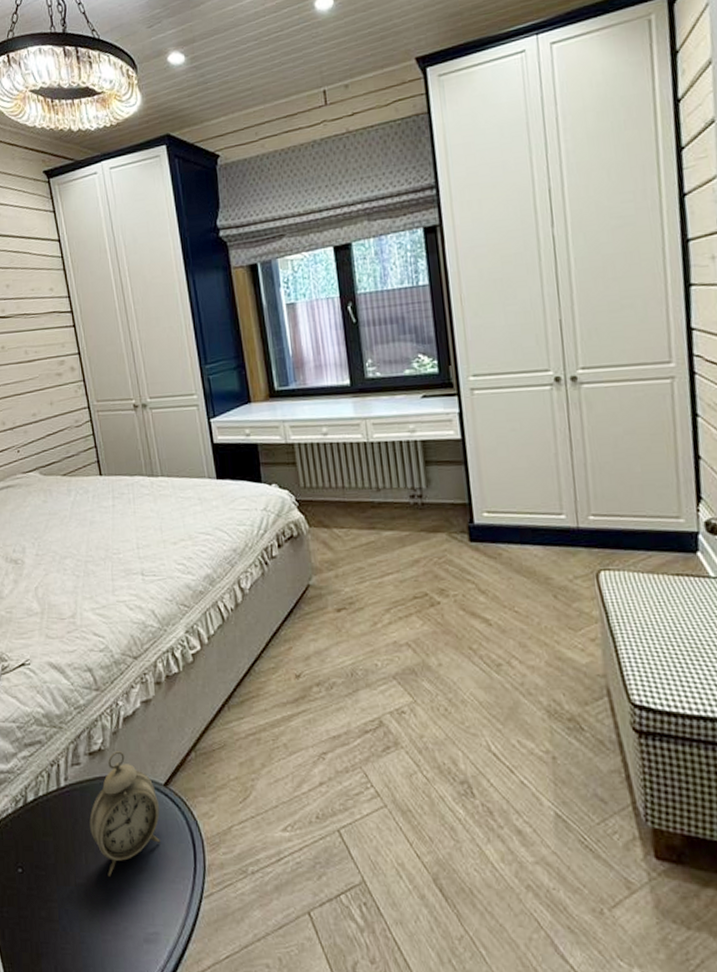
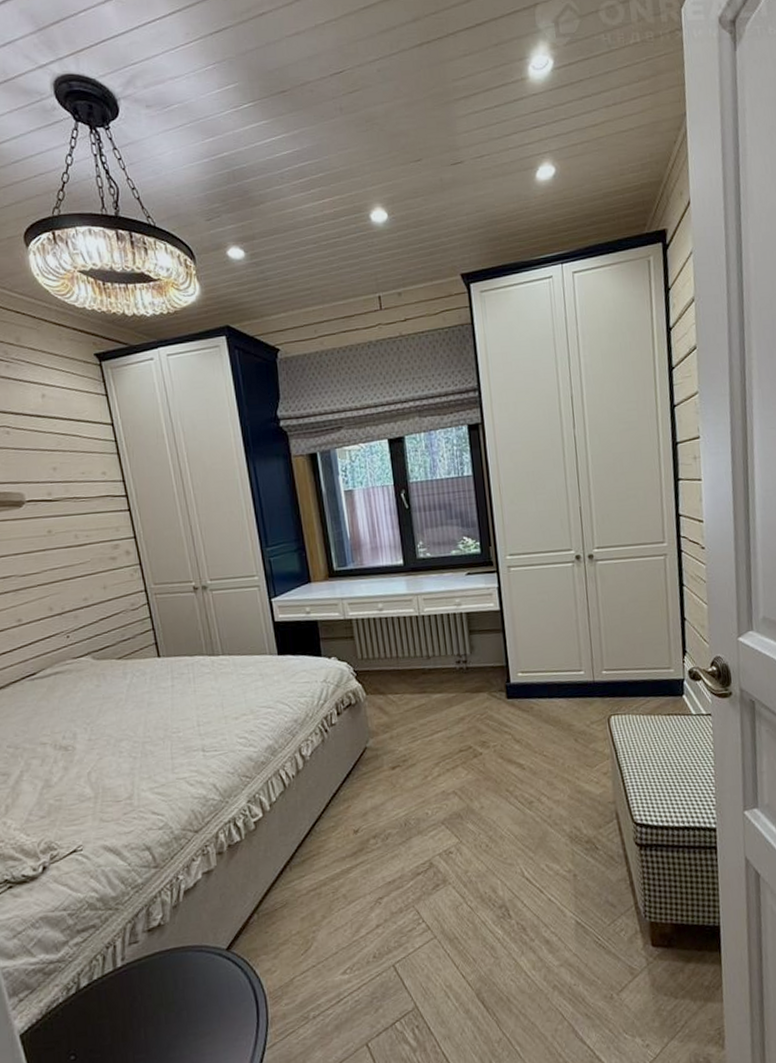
alarm clock: present [89,751,160,876] -> none [148,923,223,1046]

